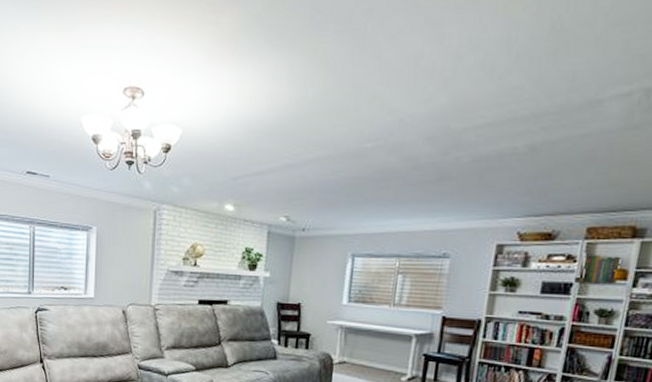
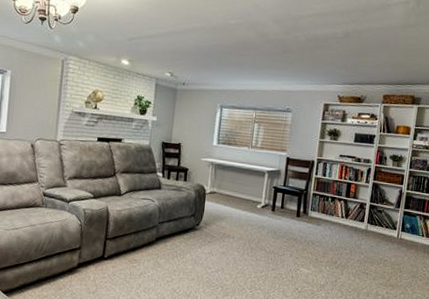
books: present [574,255,622,285] -> none [376,115,406,137]

